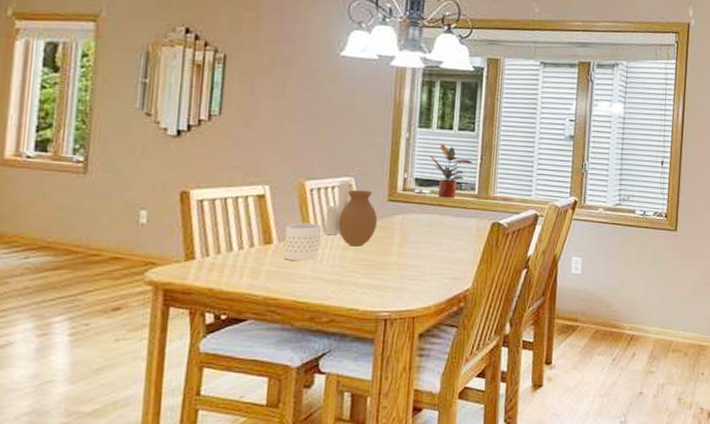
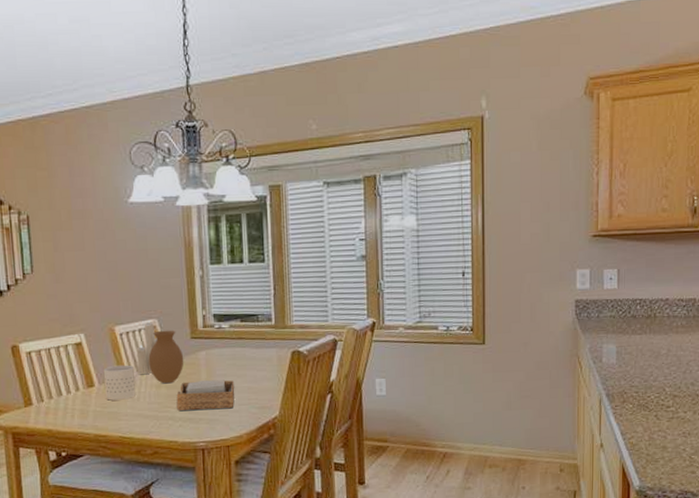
napkin holder: none [363,246,429,278] -> present [176,380,235,410]
potted plant: present [429,143,473,199] -> none [224,277,267,332]

